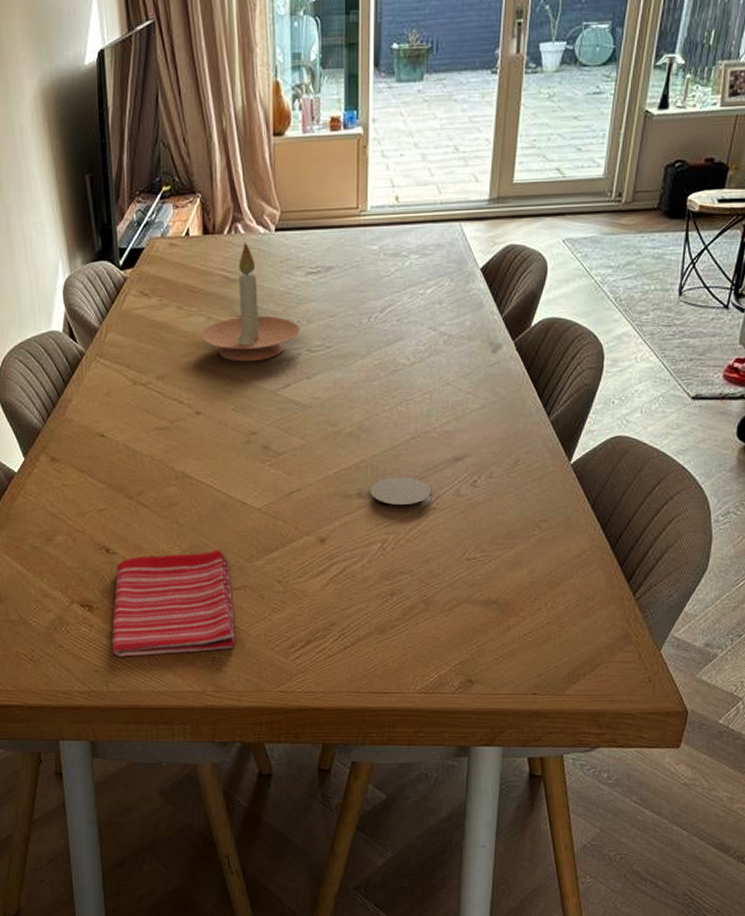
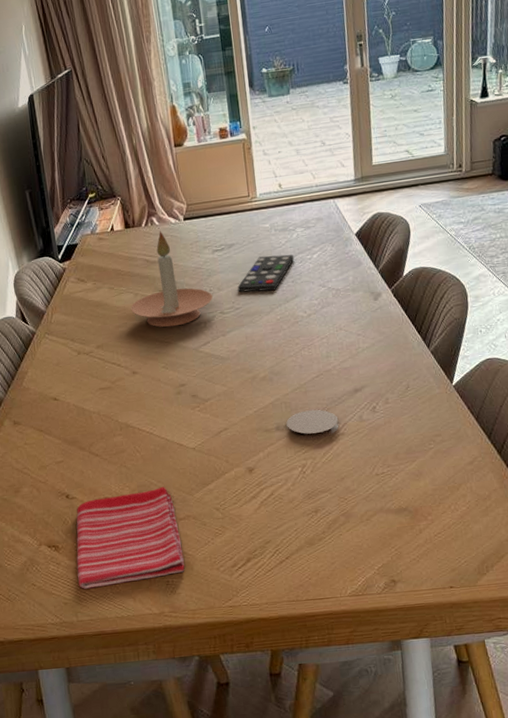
remote control: none [331,285,403,330] -> present [237,254,294,293]

